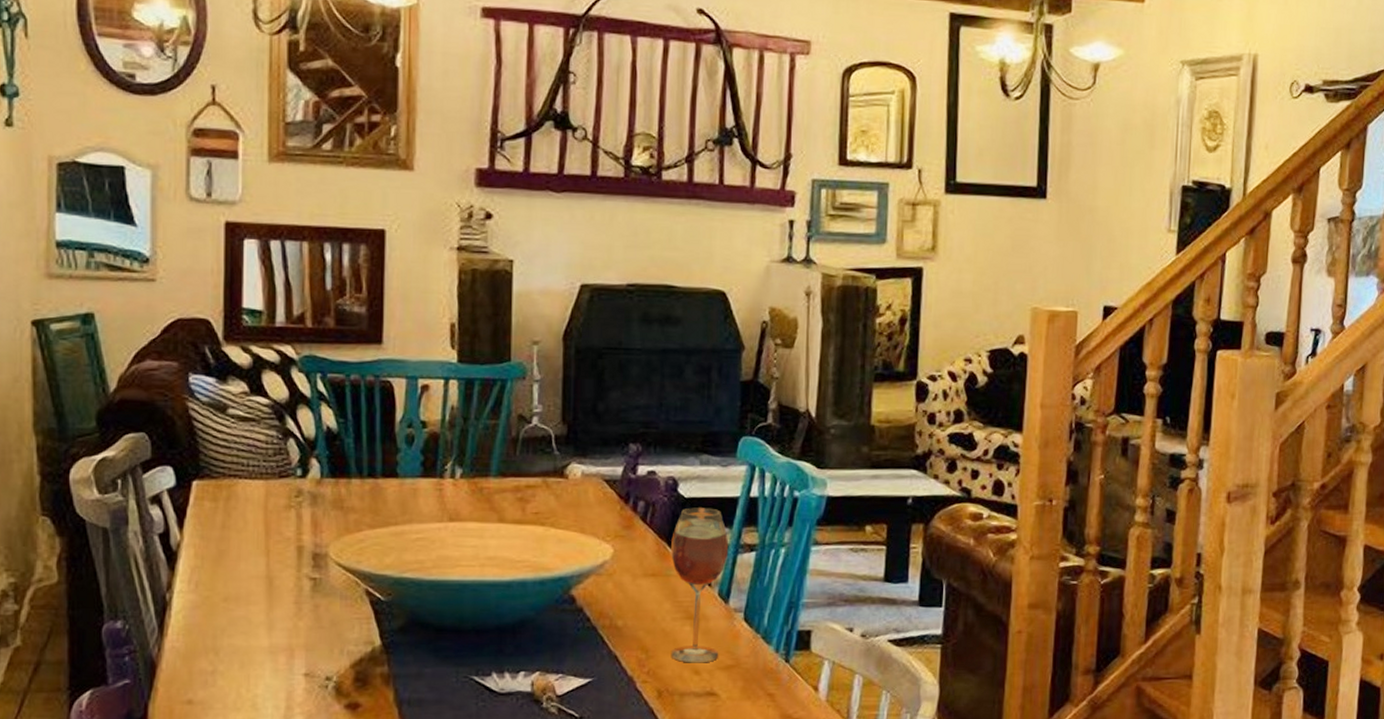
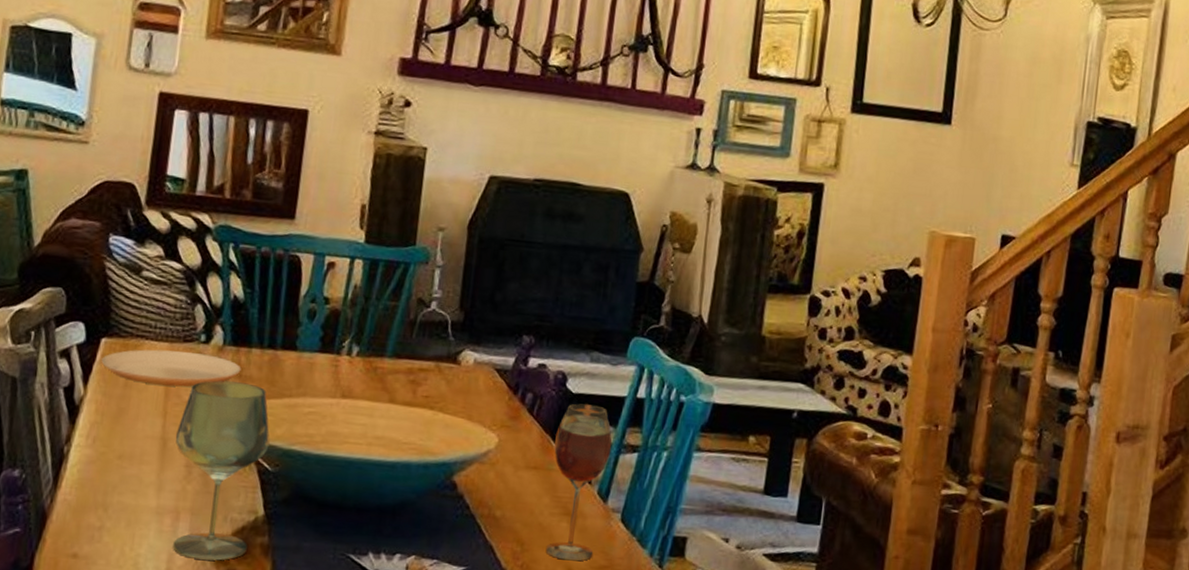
plate: none [195,487,342,524] -> present [101,349,241,387]
wine glass: none [281,514,380,694] -> present [173,380,271,561]

